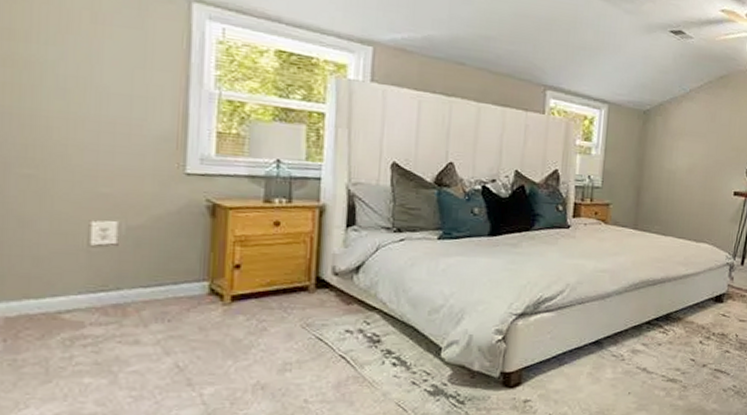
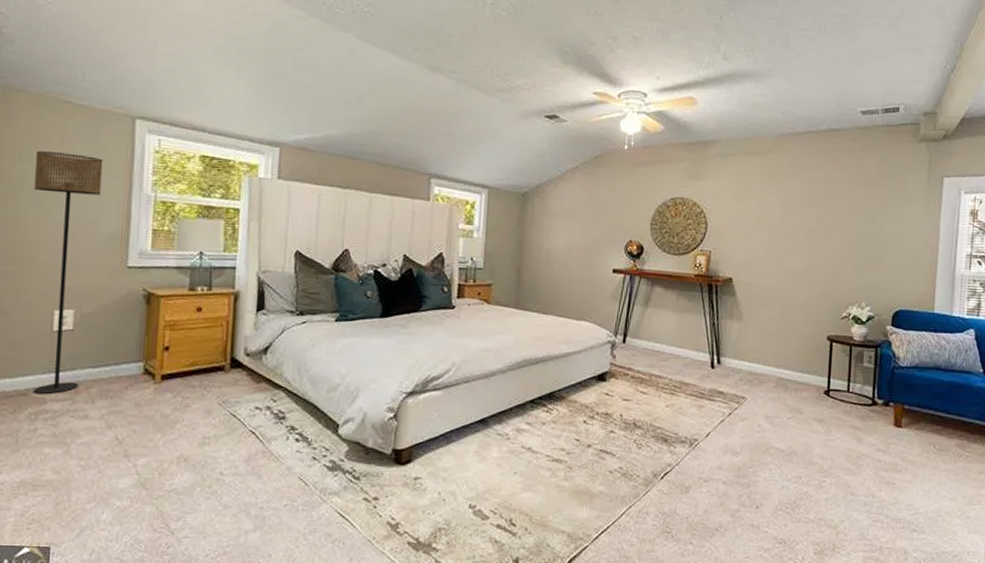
floor lamp: none [59,32,151,318] -> present [33,151,103,395]

